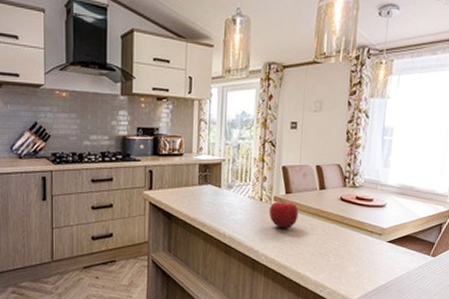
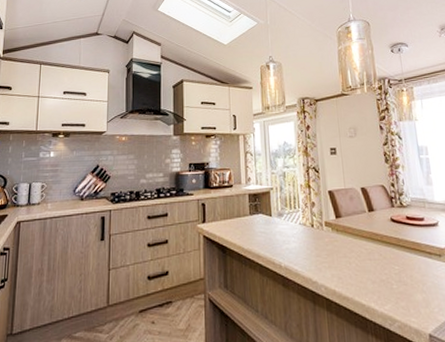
fruit: present [269,199,299,229] -> none [321,224,353,255]

